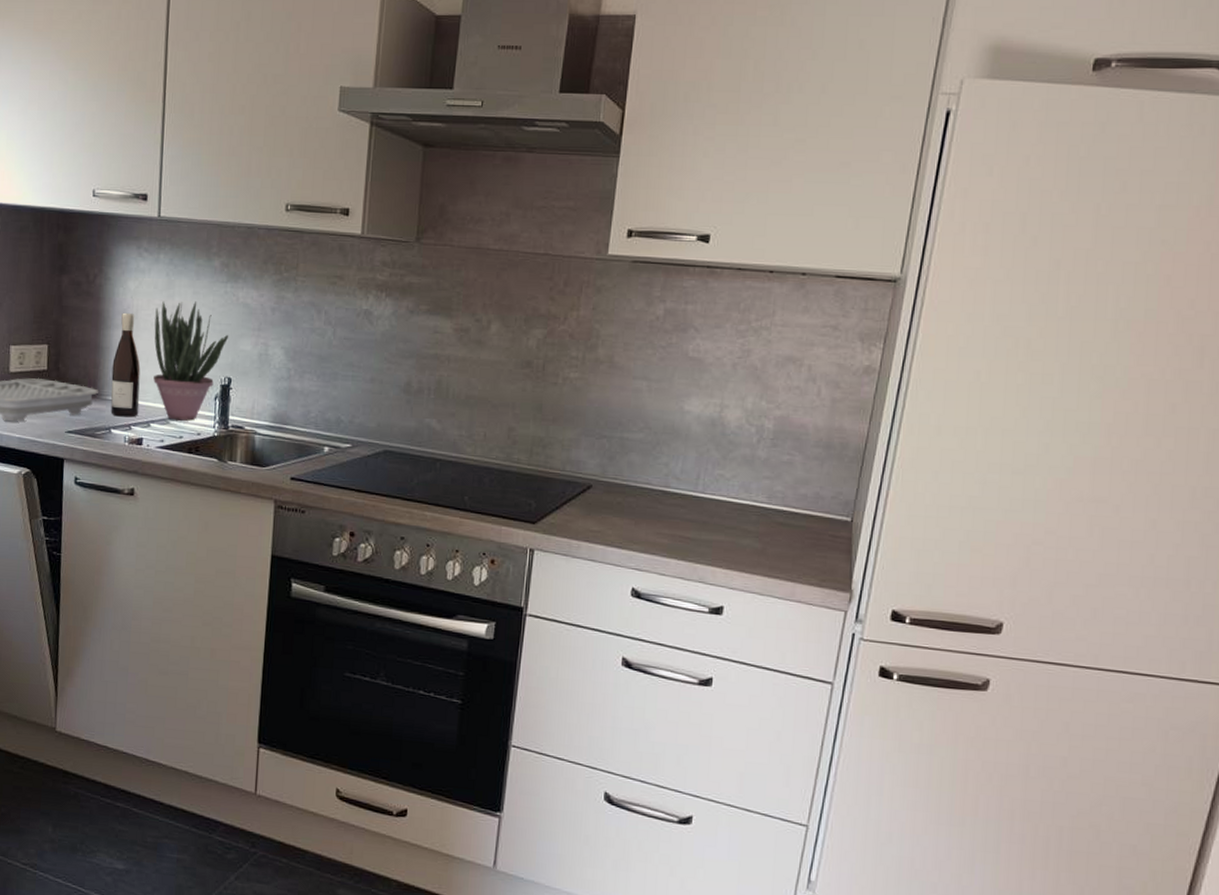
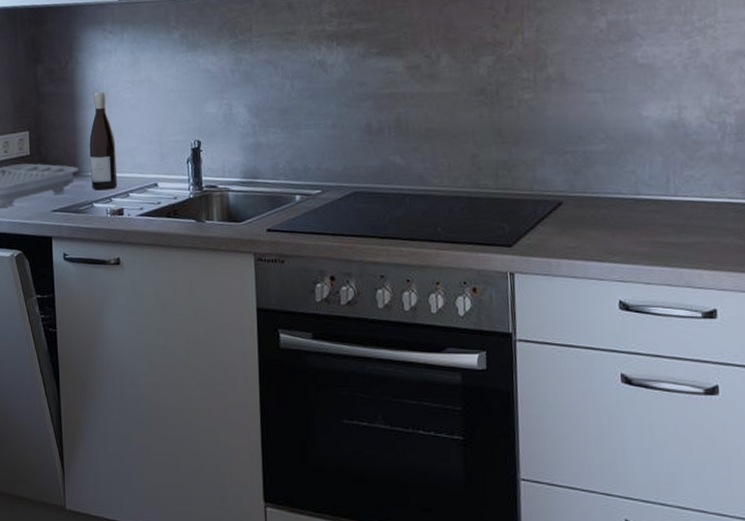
potted plant: present [153,301,228,421] -> none [124,73,194,187]

